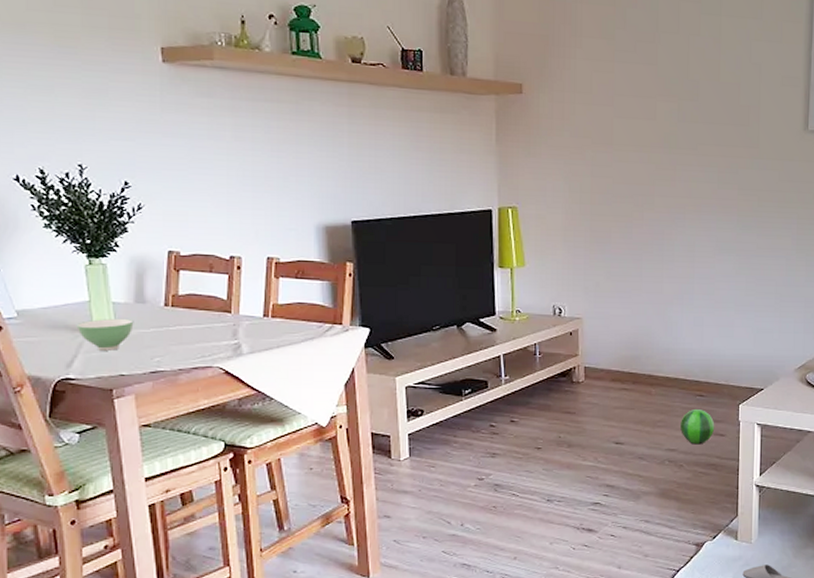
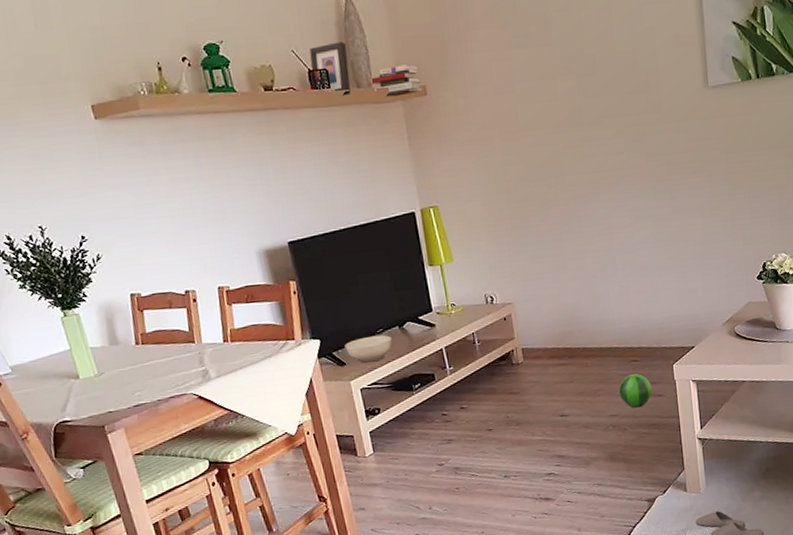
bowl: present [76,318,134,351] -> none [63,360,113,393]
bowl: none [395,332,448,360] -> present [344,335,393,363]
picture frame: none [405,25,446,81] -> present [309,41,351,96]
books: none [465,59,519,91] -> present [369,64,423,98]

